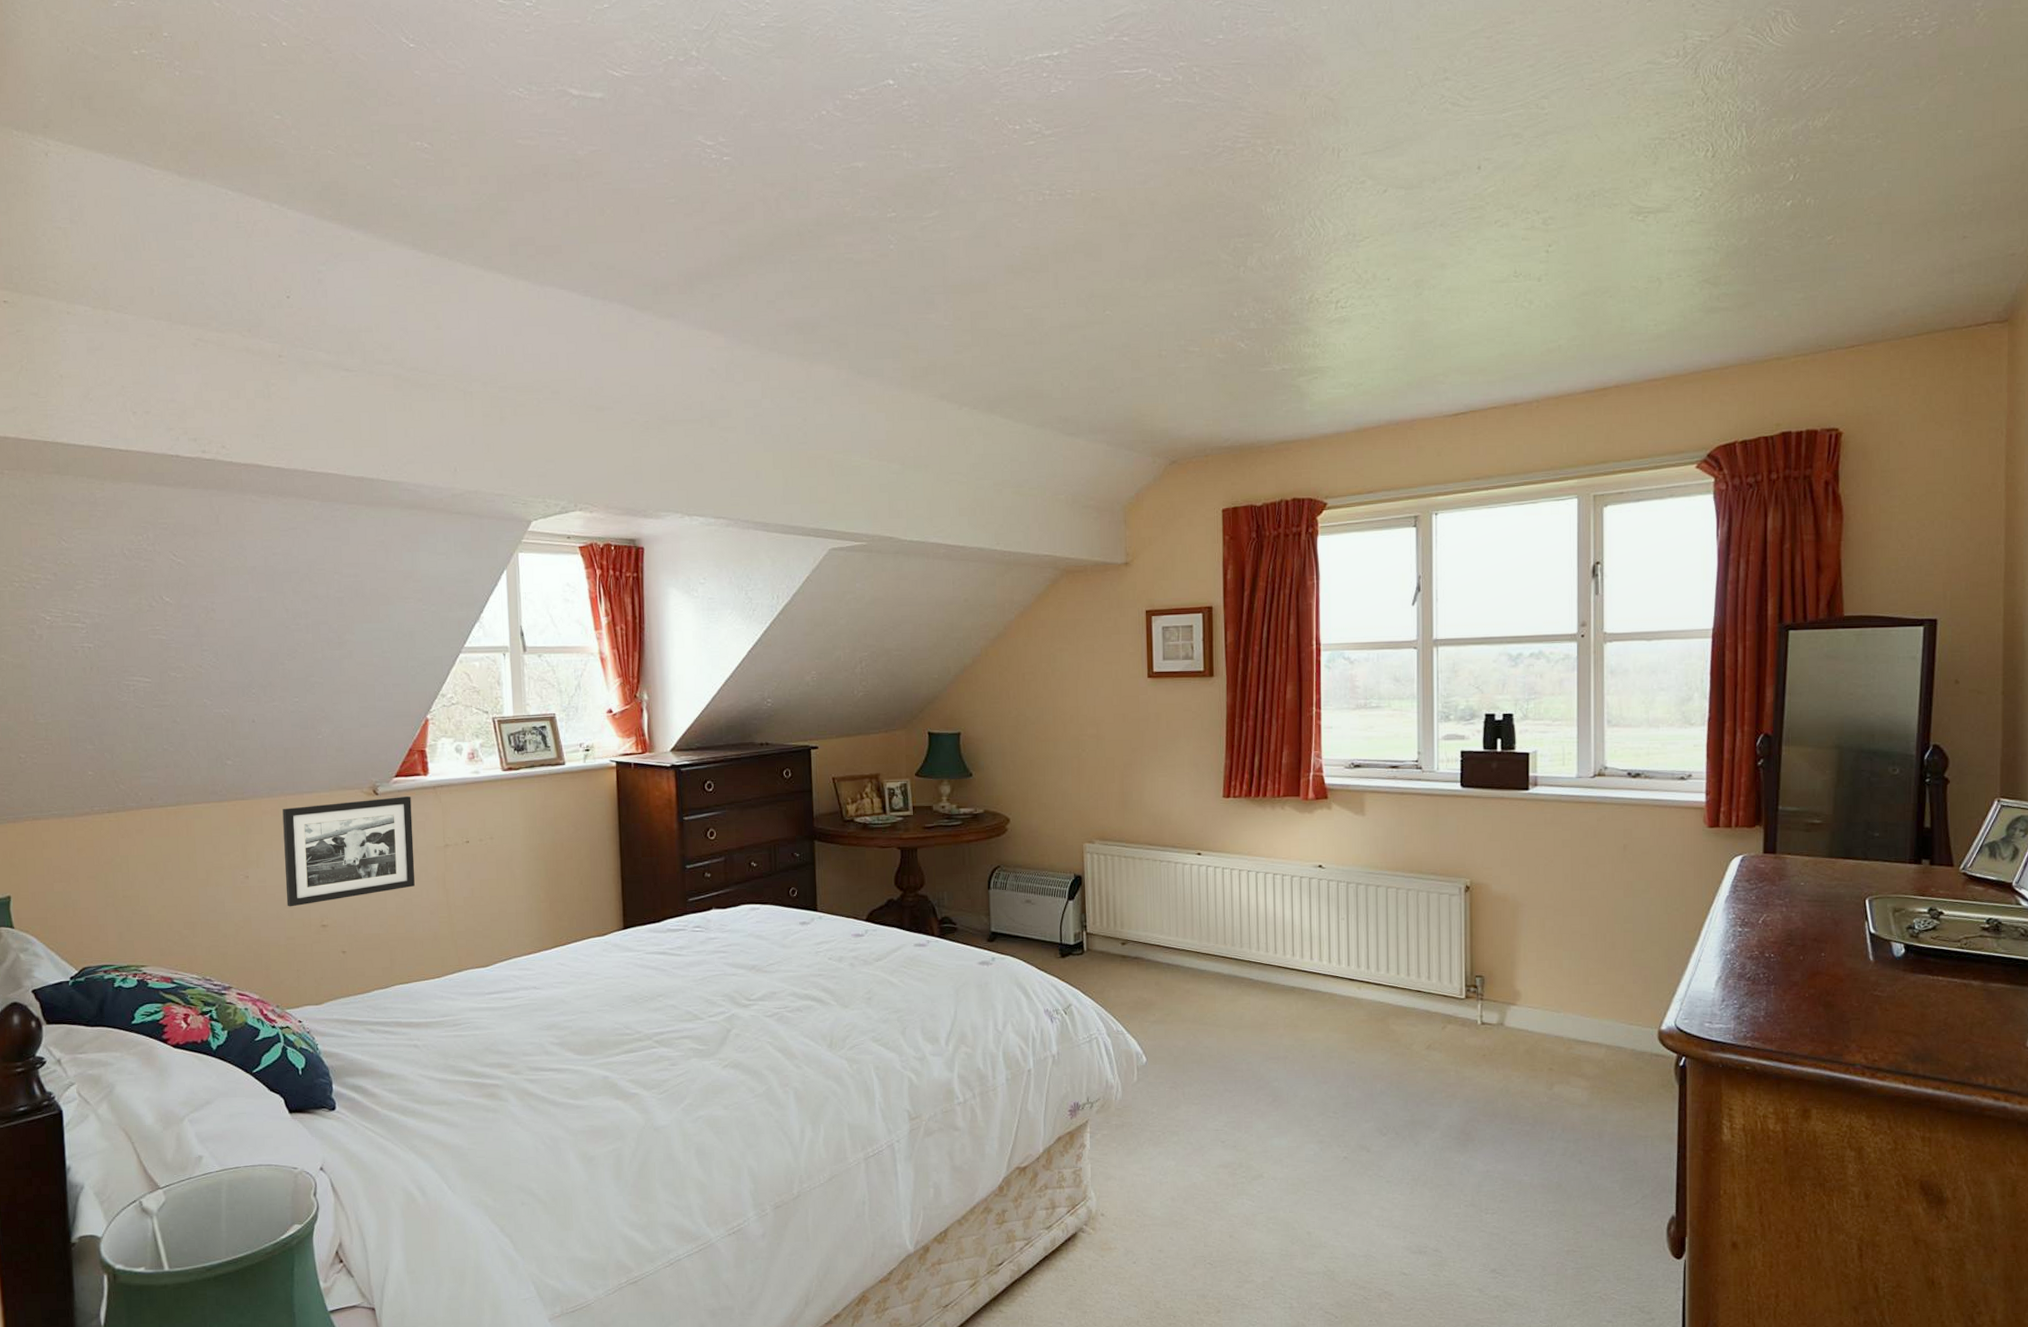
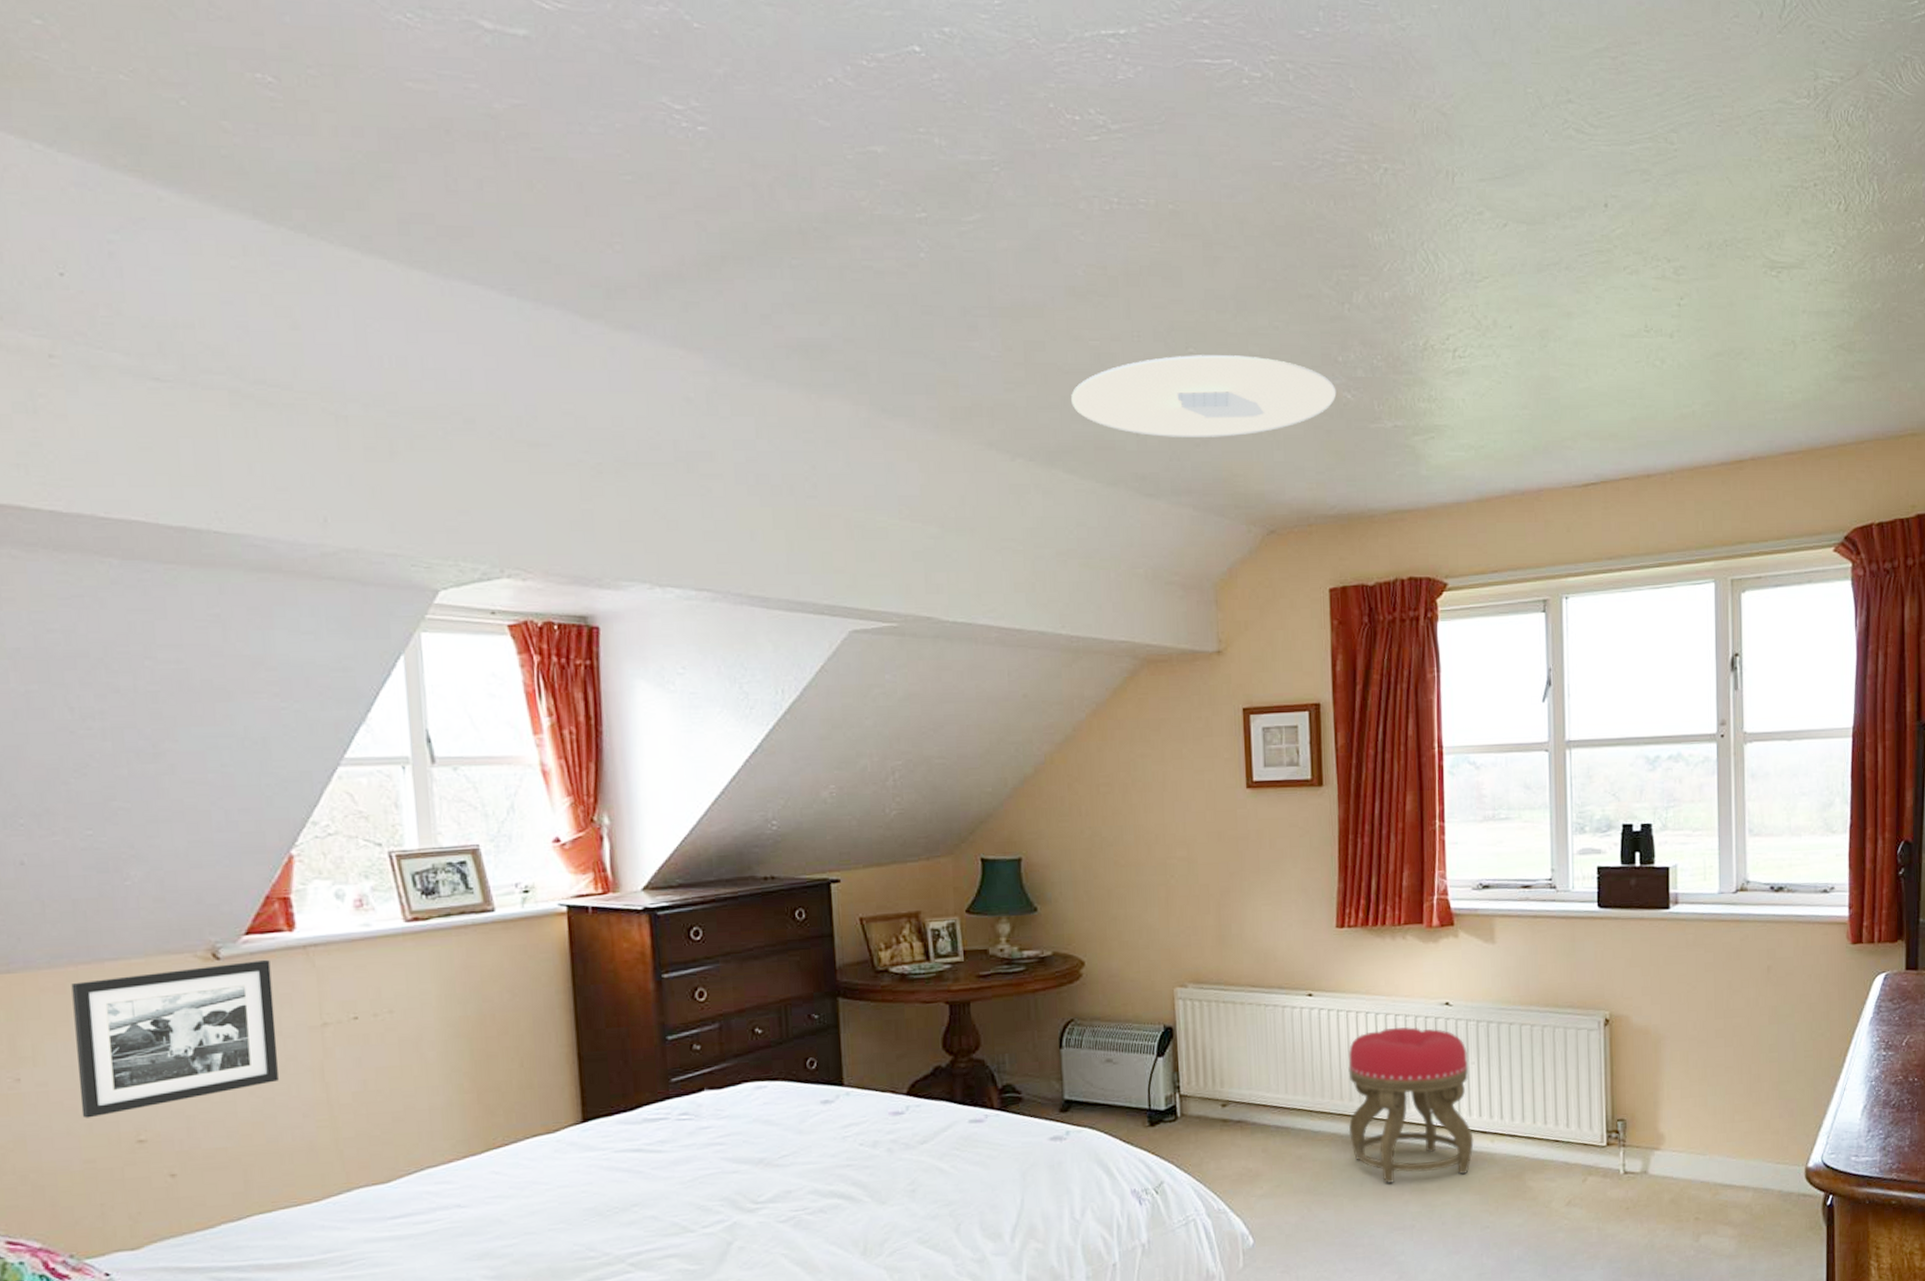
ceiling light: none [1008,315,1232,386] -> present [1071,355,1337,437]
stool: none [1230,885,1342,1018] -> present [1348,1027,1474,1183]

